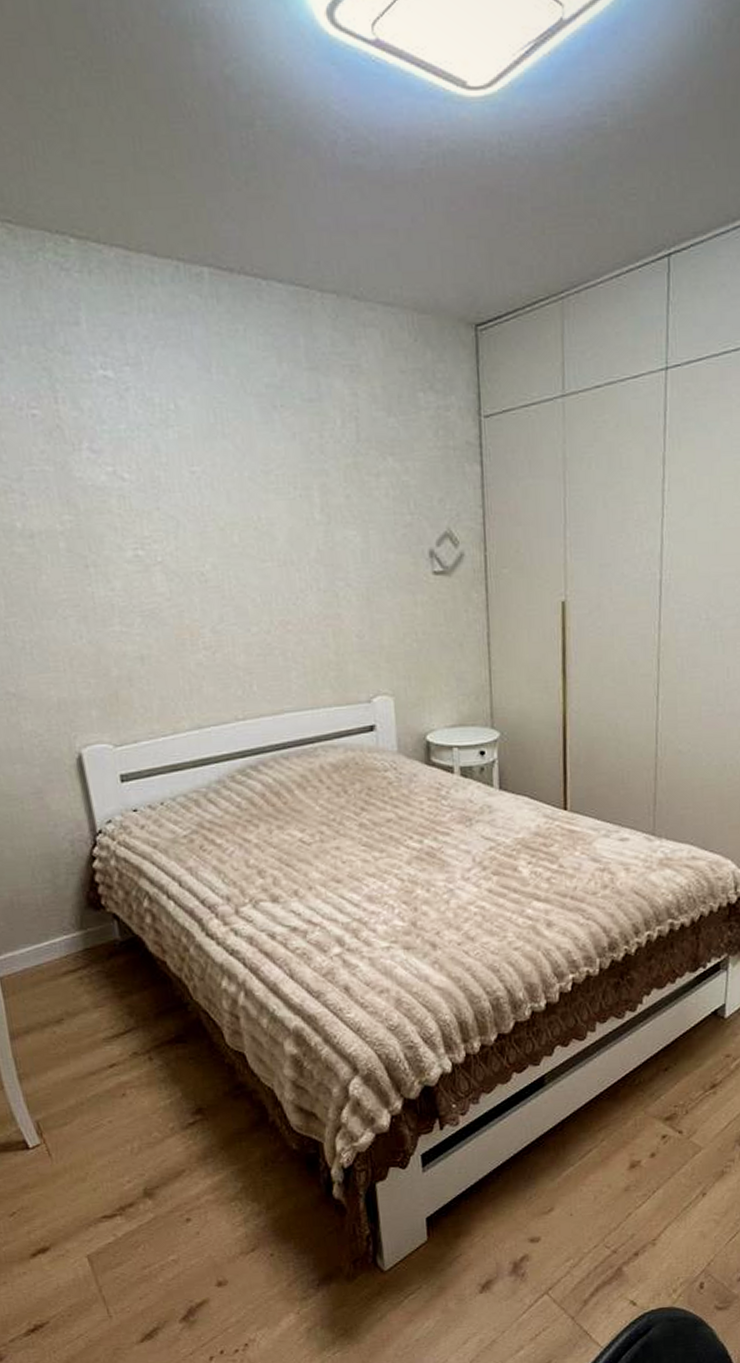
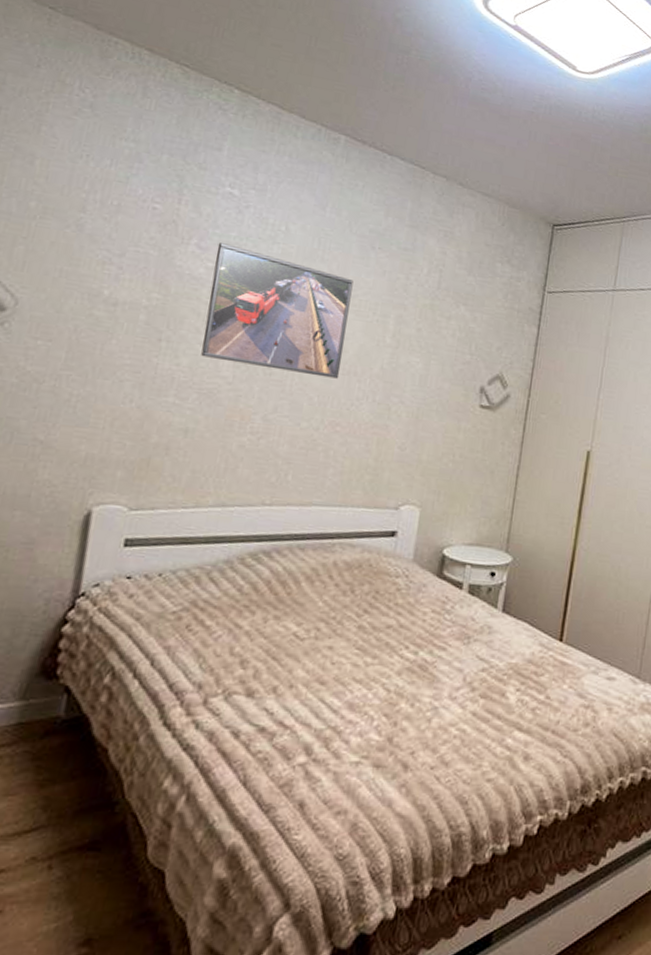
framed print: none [110,440,277,576] -> present [201,243,354,379]

